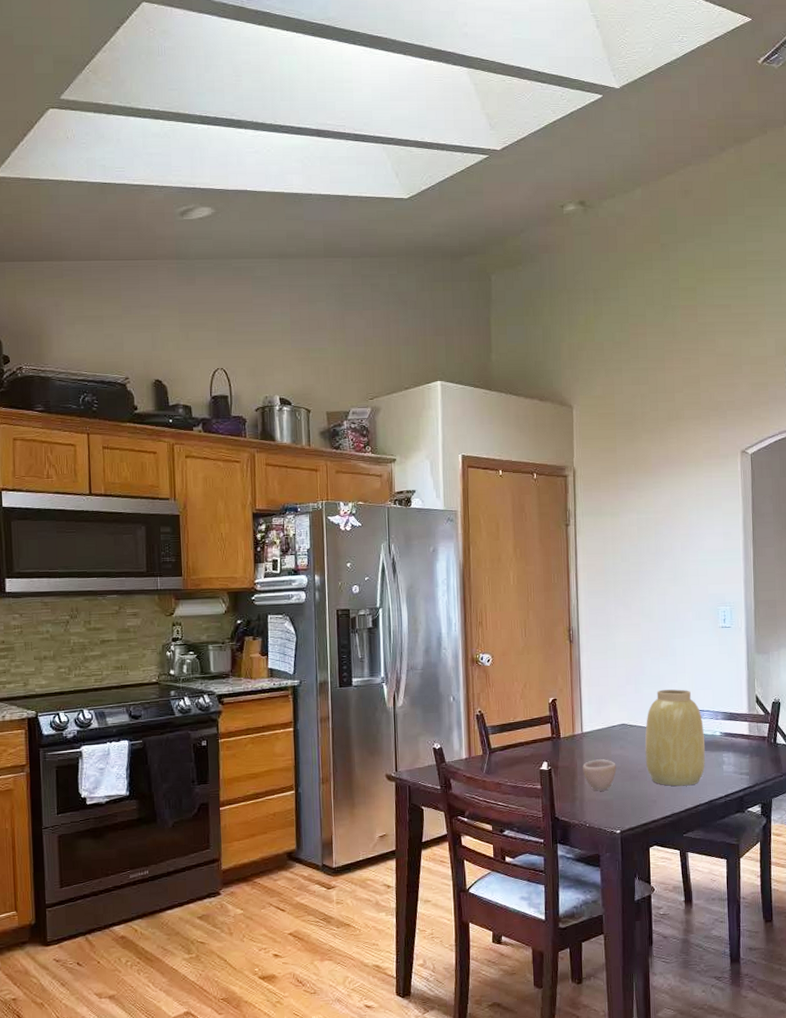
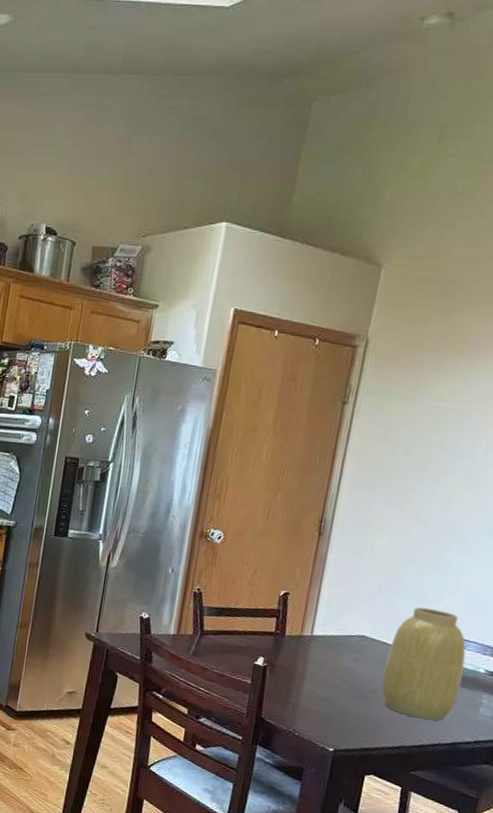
cup: present [583,759,617,791] -> none [303,666,345,703]

